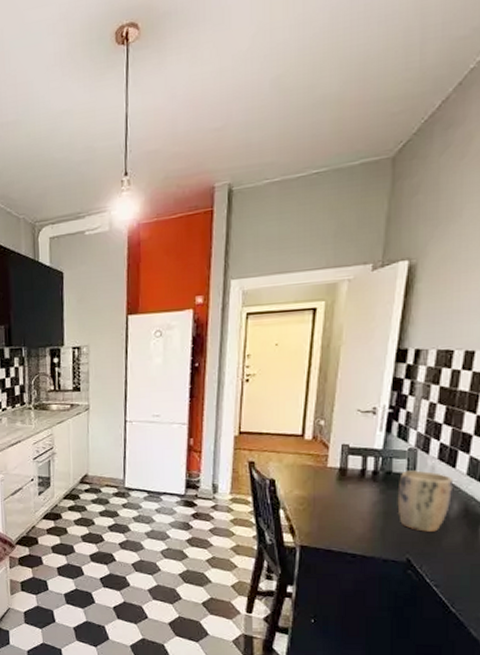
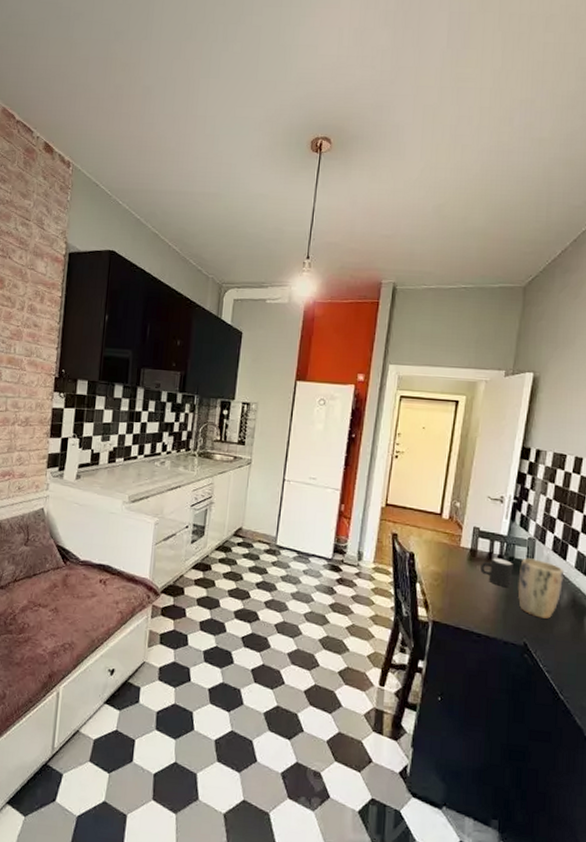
mug: none [352,474,391,503] -> present [480,557,513,587]

